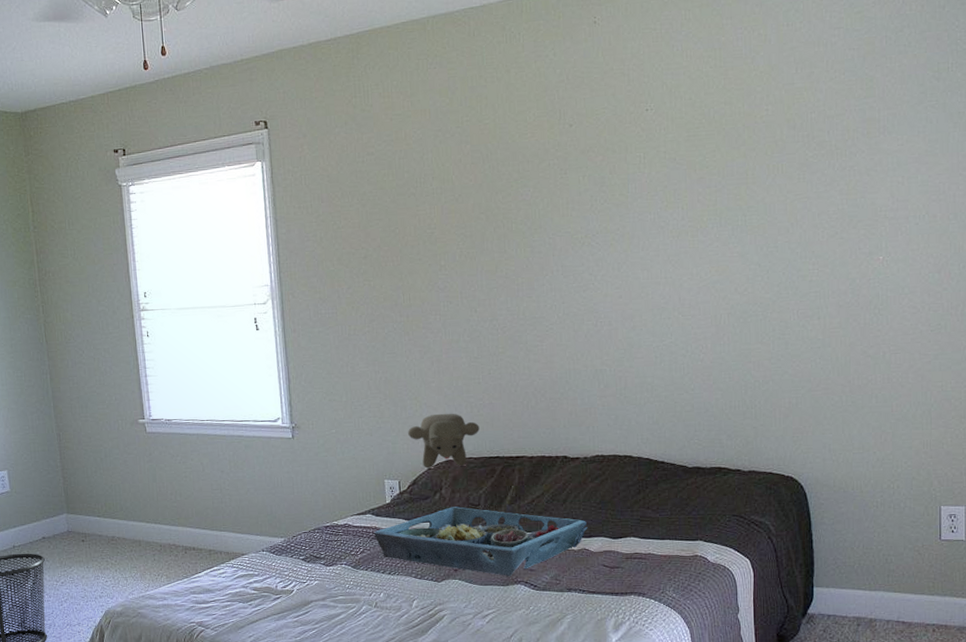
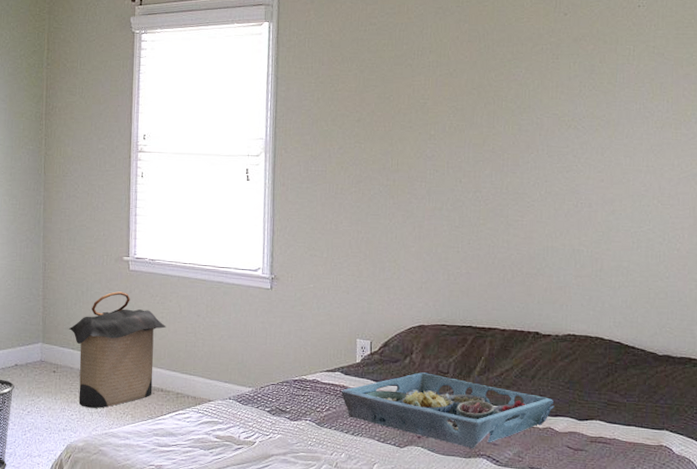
laundry hamper: none [92,455,191,573] -> present [69,291,166,408]
teddy bear: present [407,413,480,469] -> none [383,278,455,332]

